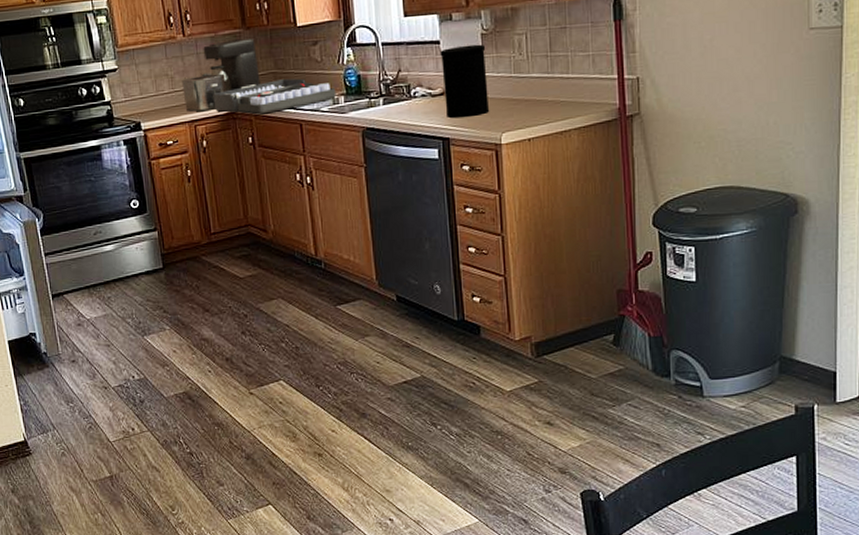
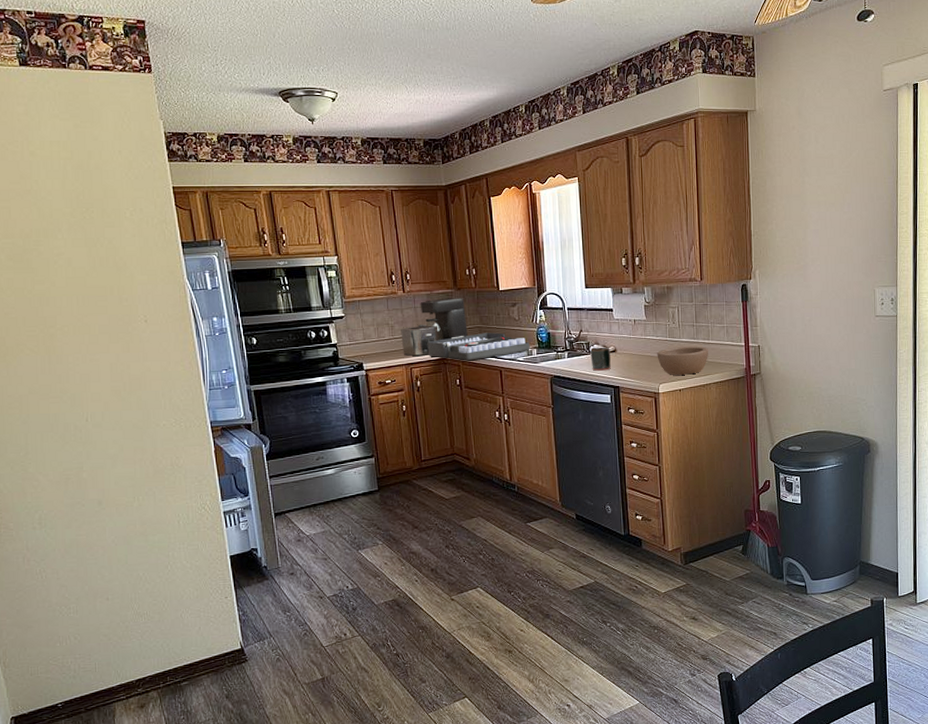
mug: none [411,89,438,120] -> present [590,347,611,371]
canister: present [440,44,489,119] -> none [613,313,650,371]
bowl: none [498,82,568,121] -> present [657,346,708,375]

